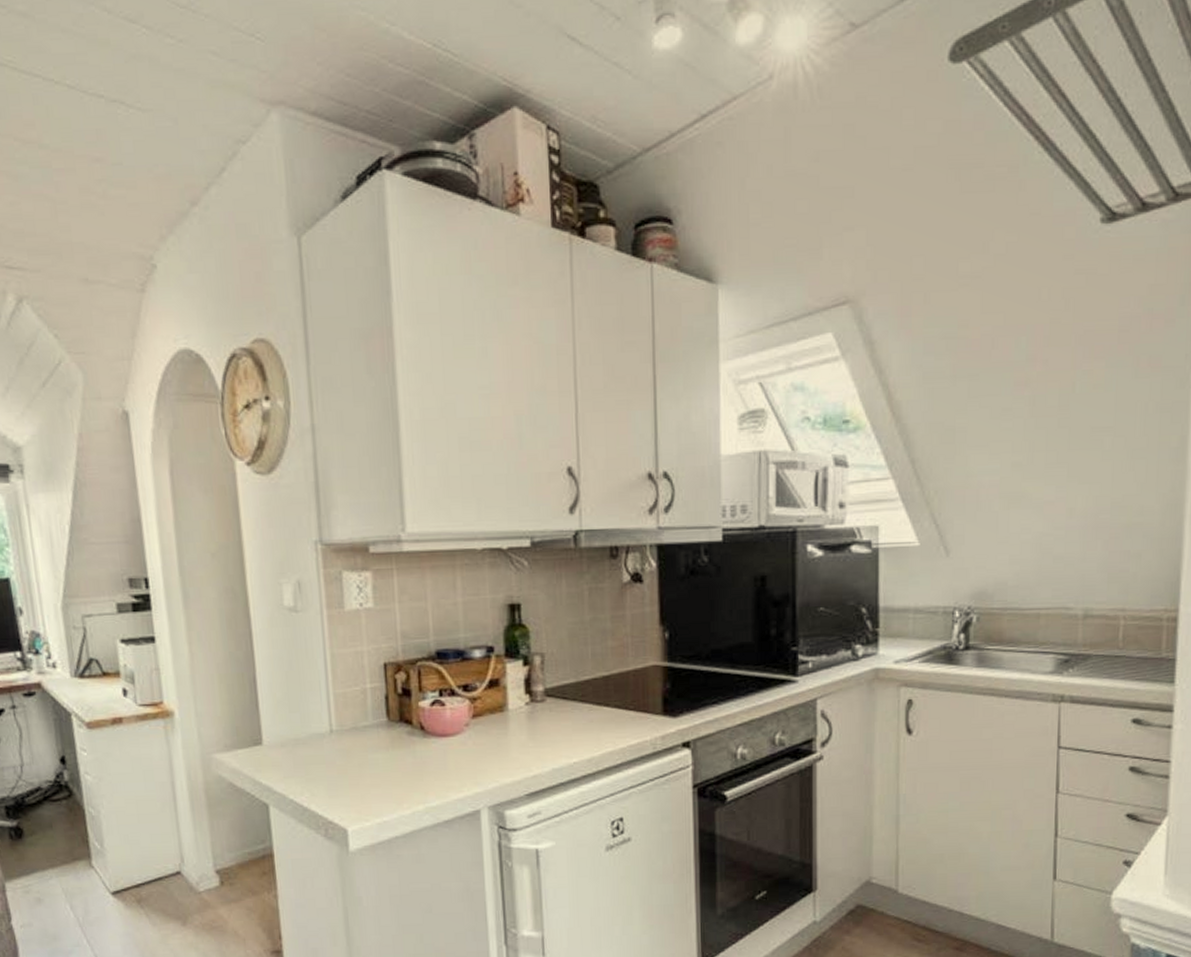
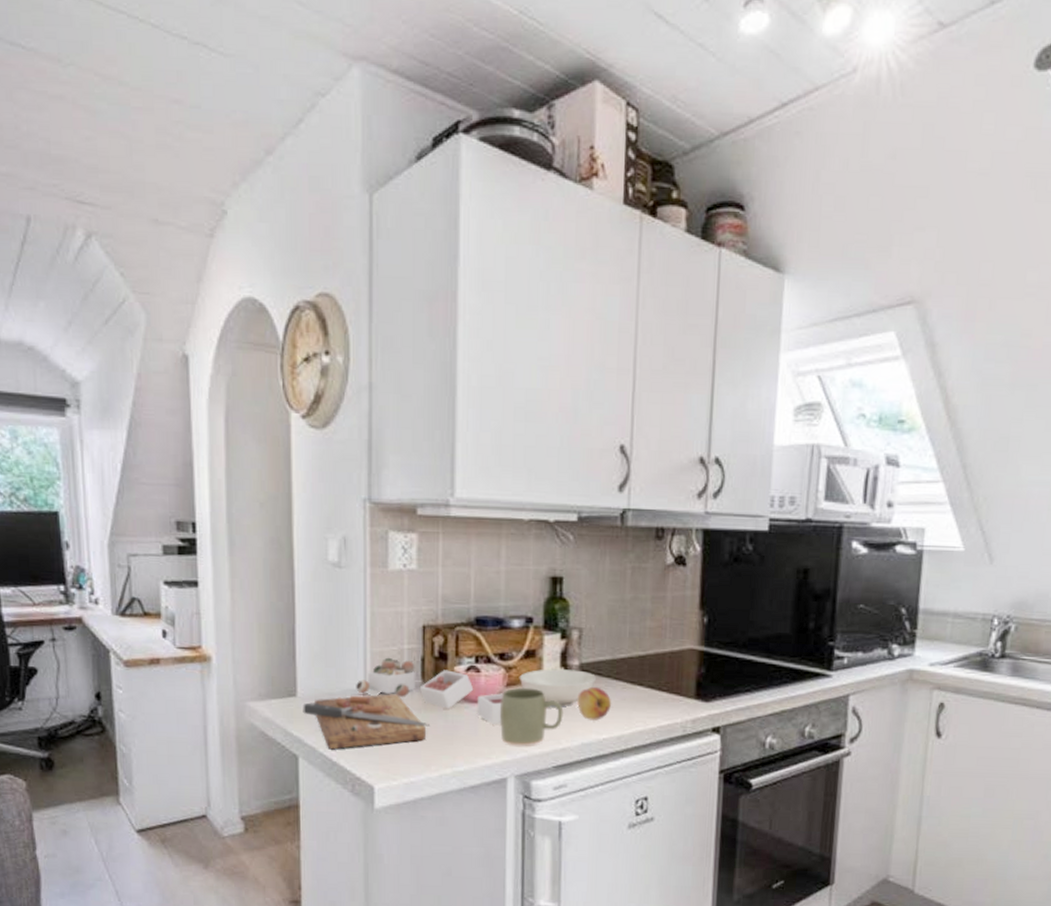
cutting board: none [269,698,471,794] -> present [303,657,504,749]
mug: none [467,717,532,777] -> present [499,687,564,746]
bowl: none [484,695,563,735] -> present [519,669,597,707]
fruit: none [544,711,580,745] -> present [577,686,612,721]

